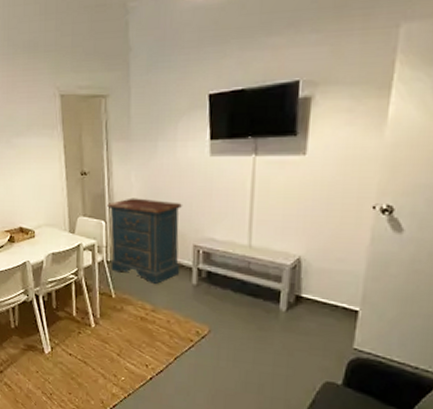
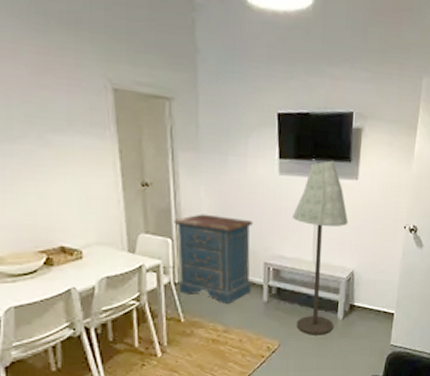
floor lamp: none [224,136,294,327] -> present [291,160,349,335]

